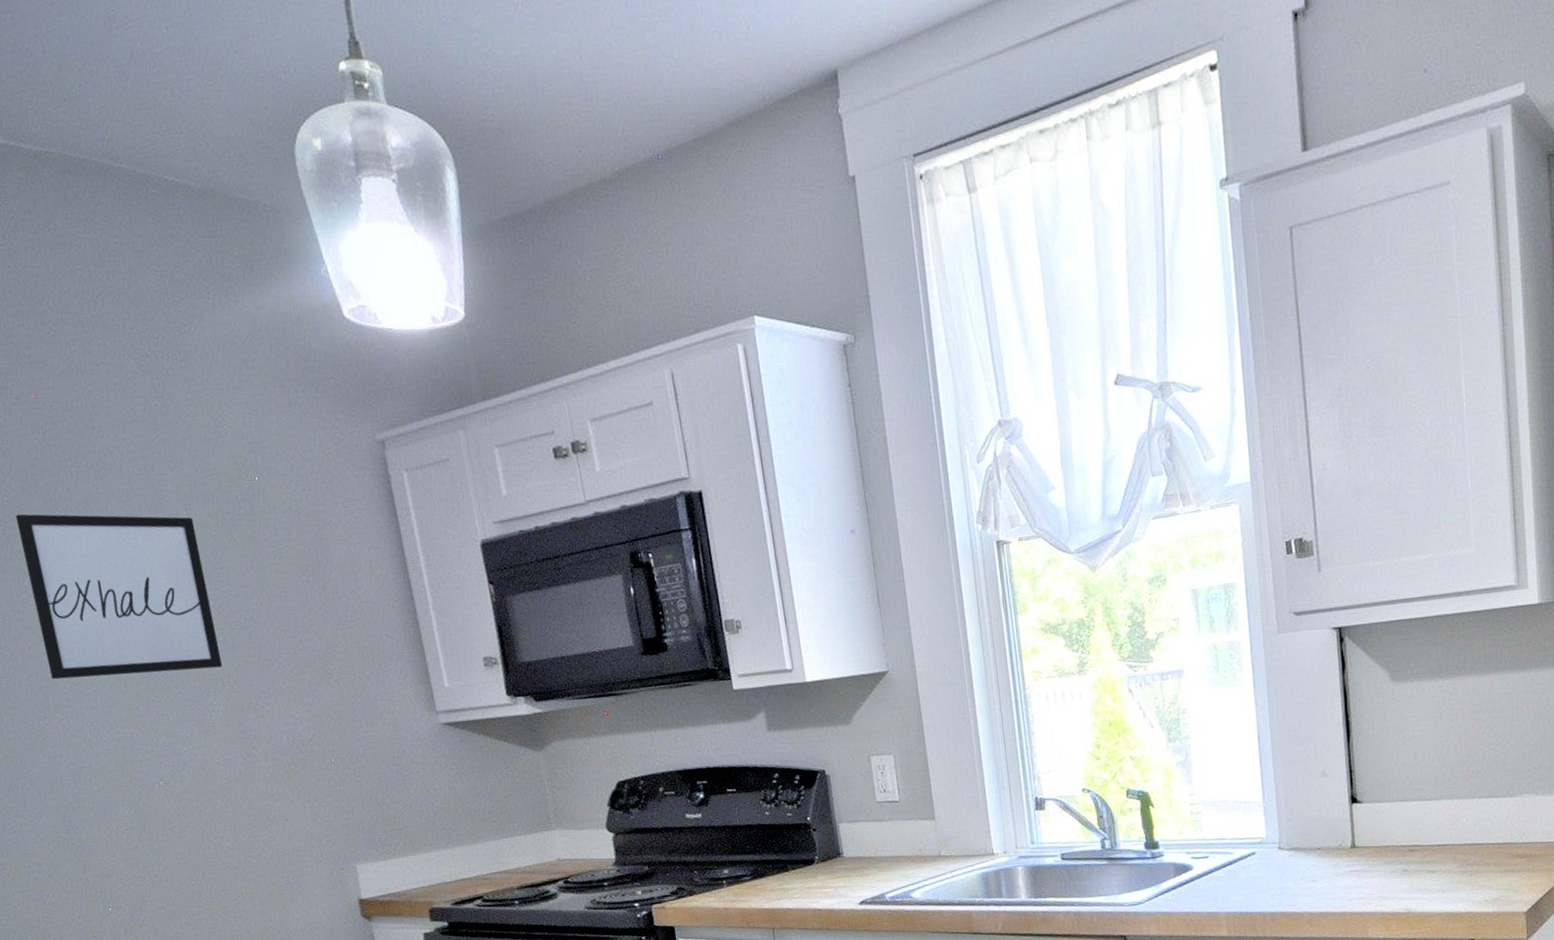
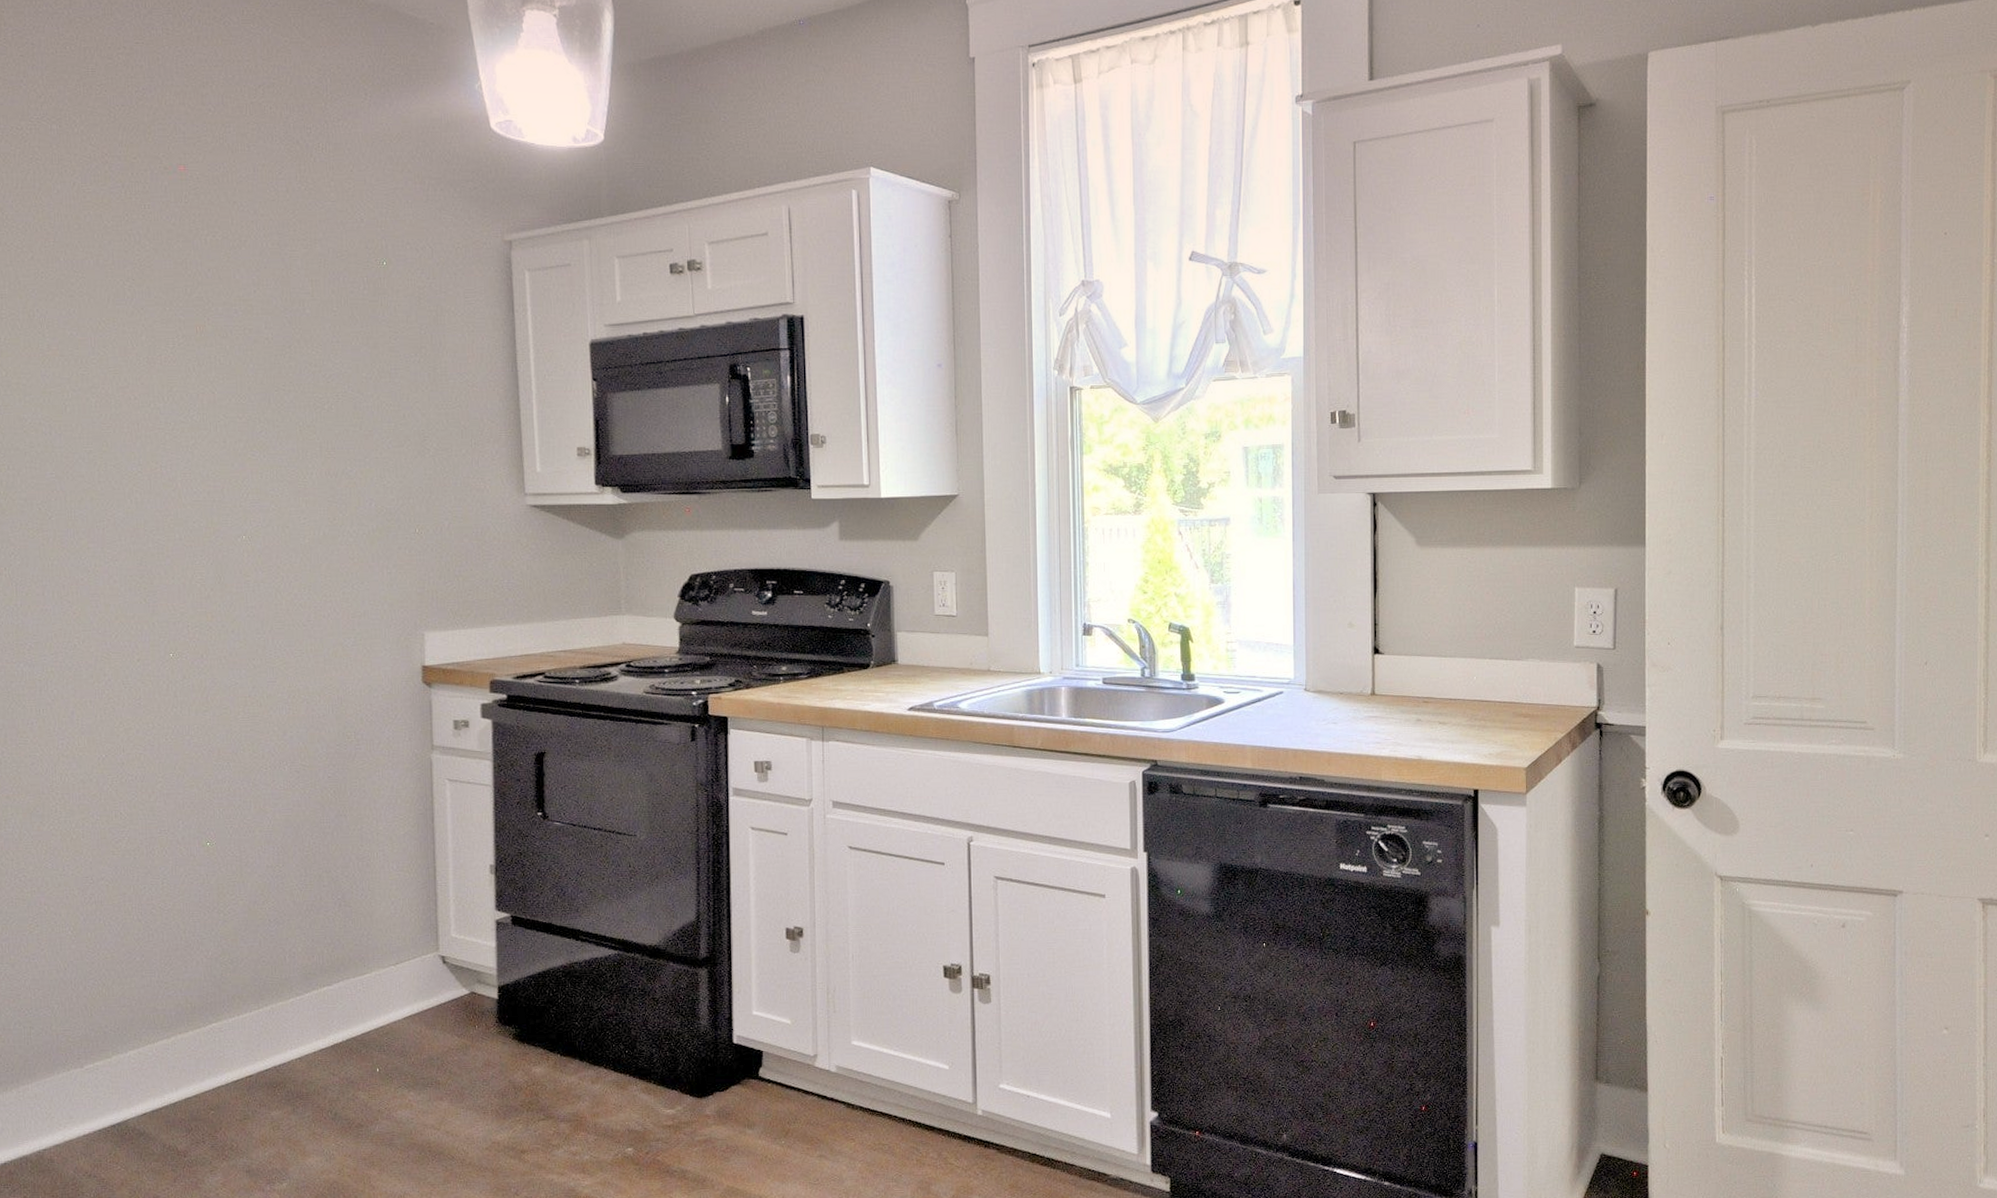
wall art: present [15,514,223,680] -> none [144,273,324,433]

